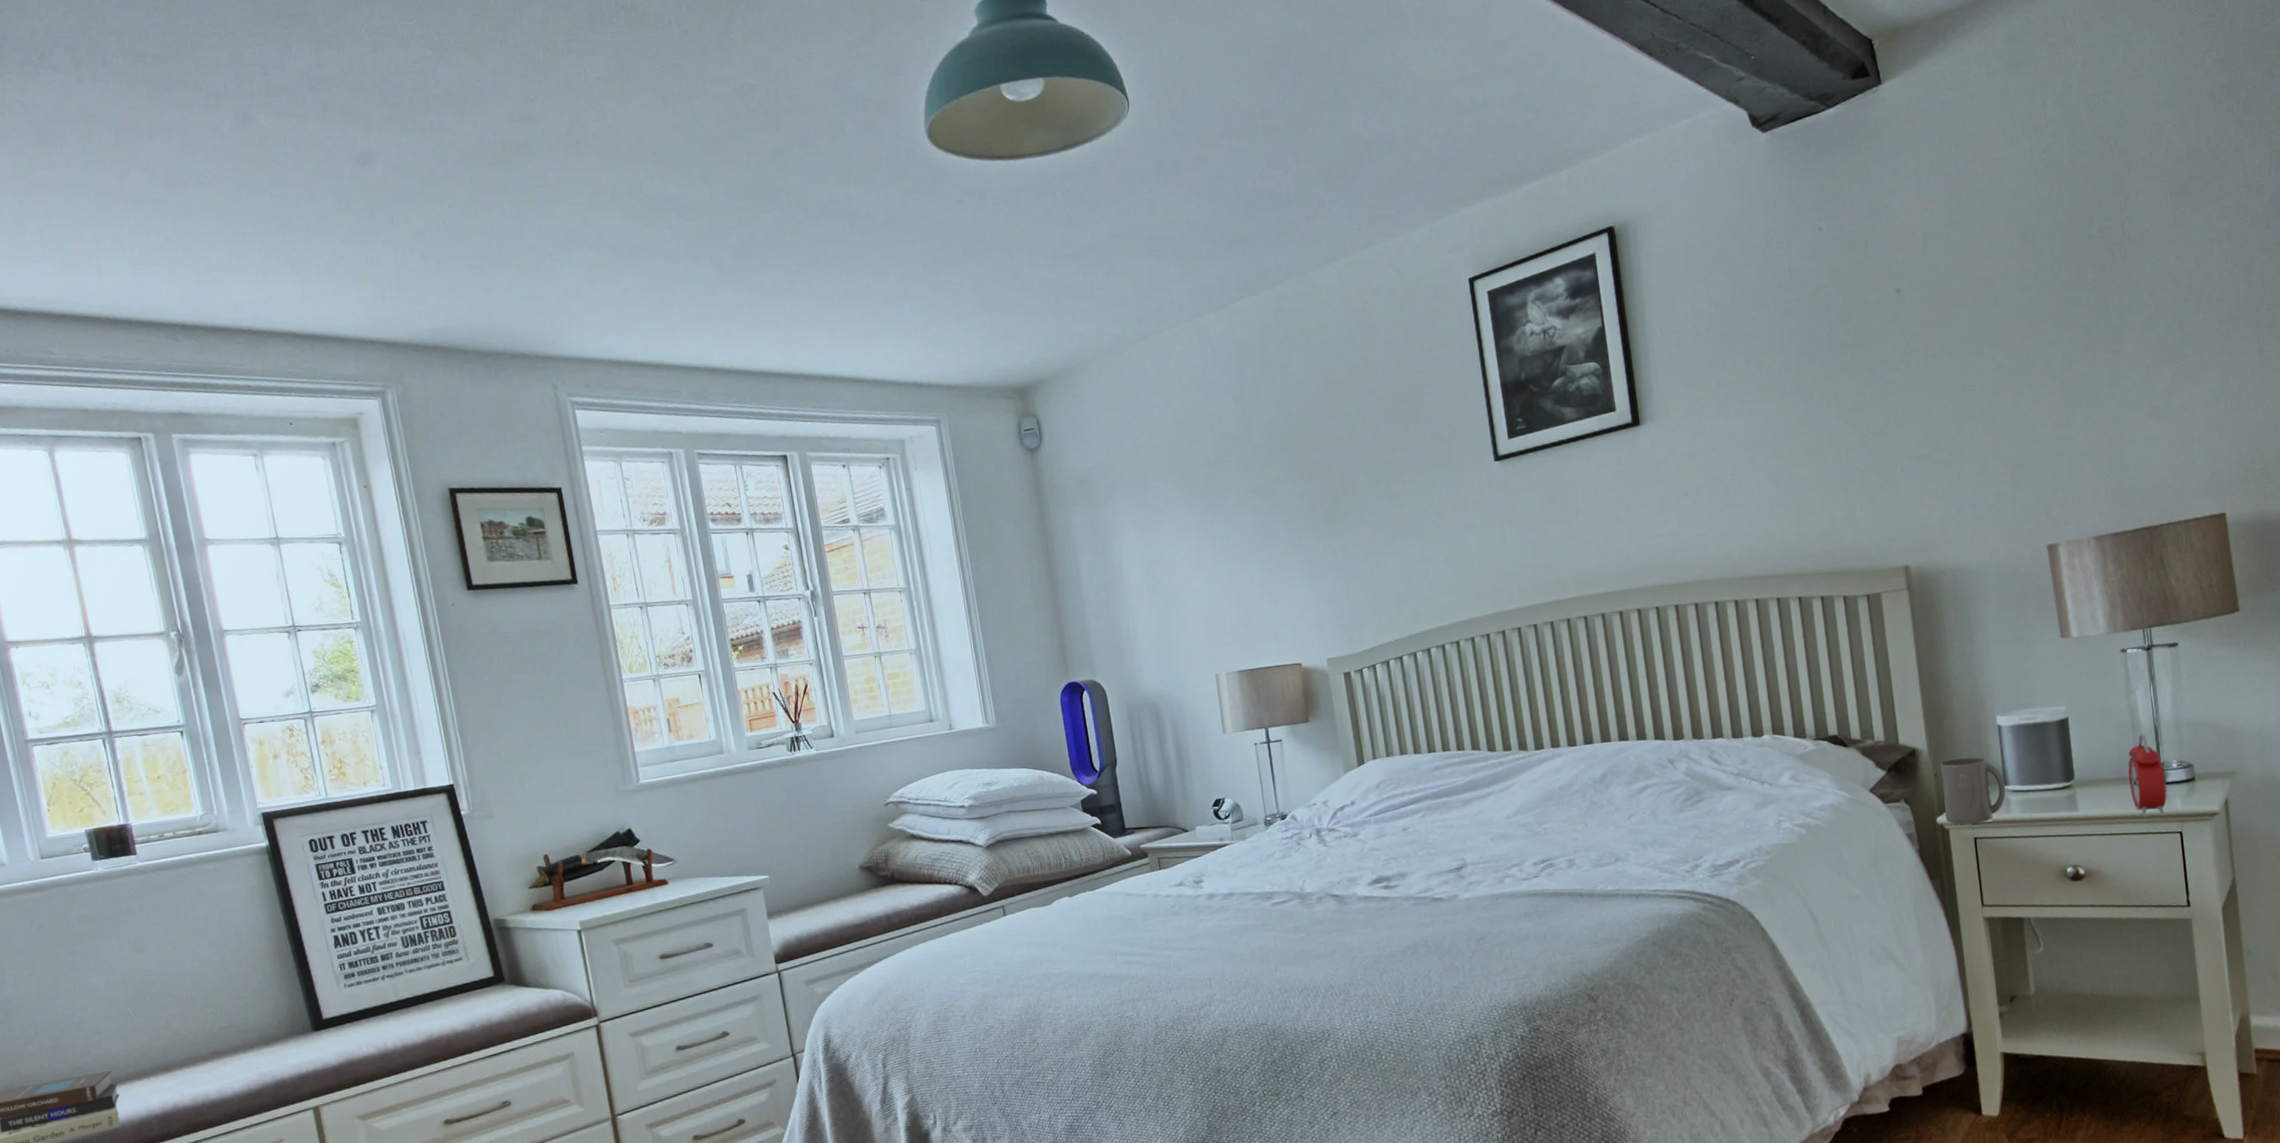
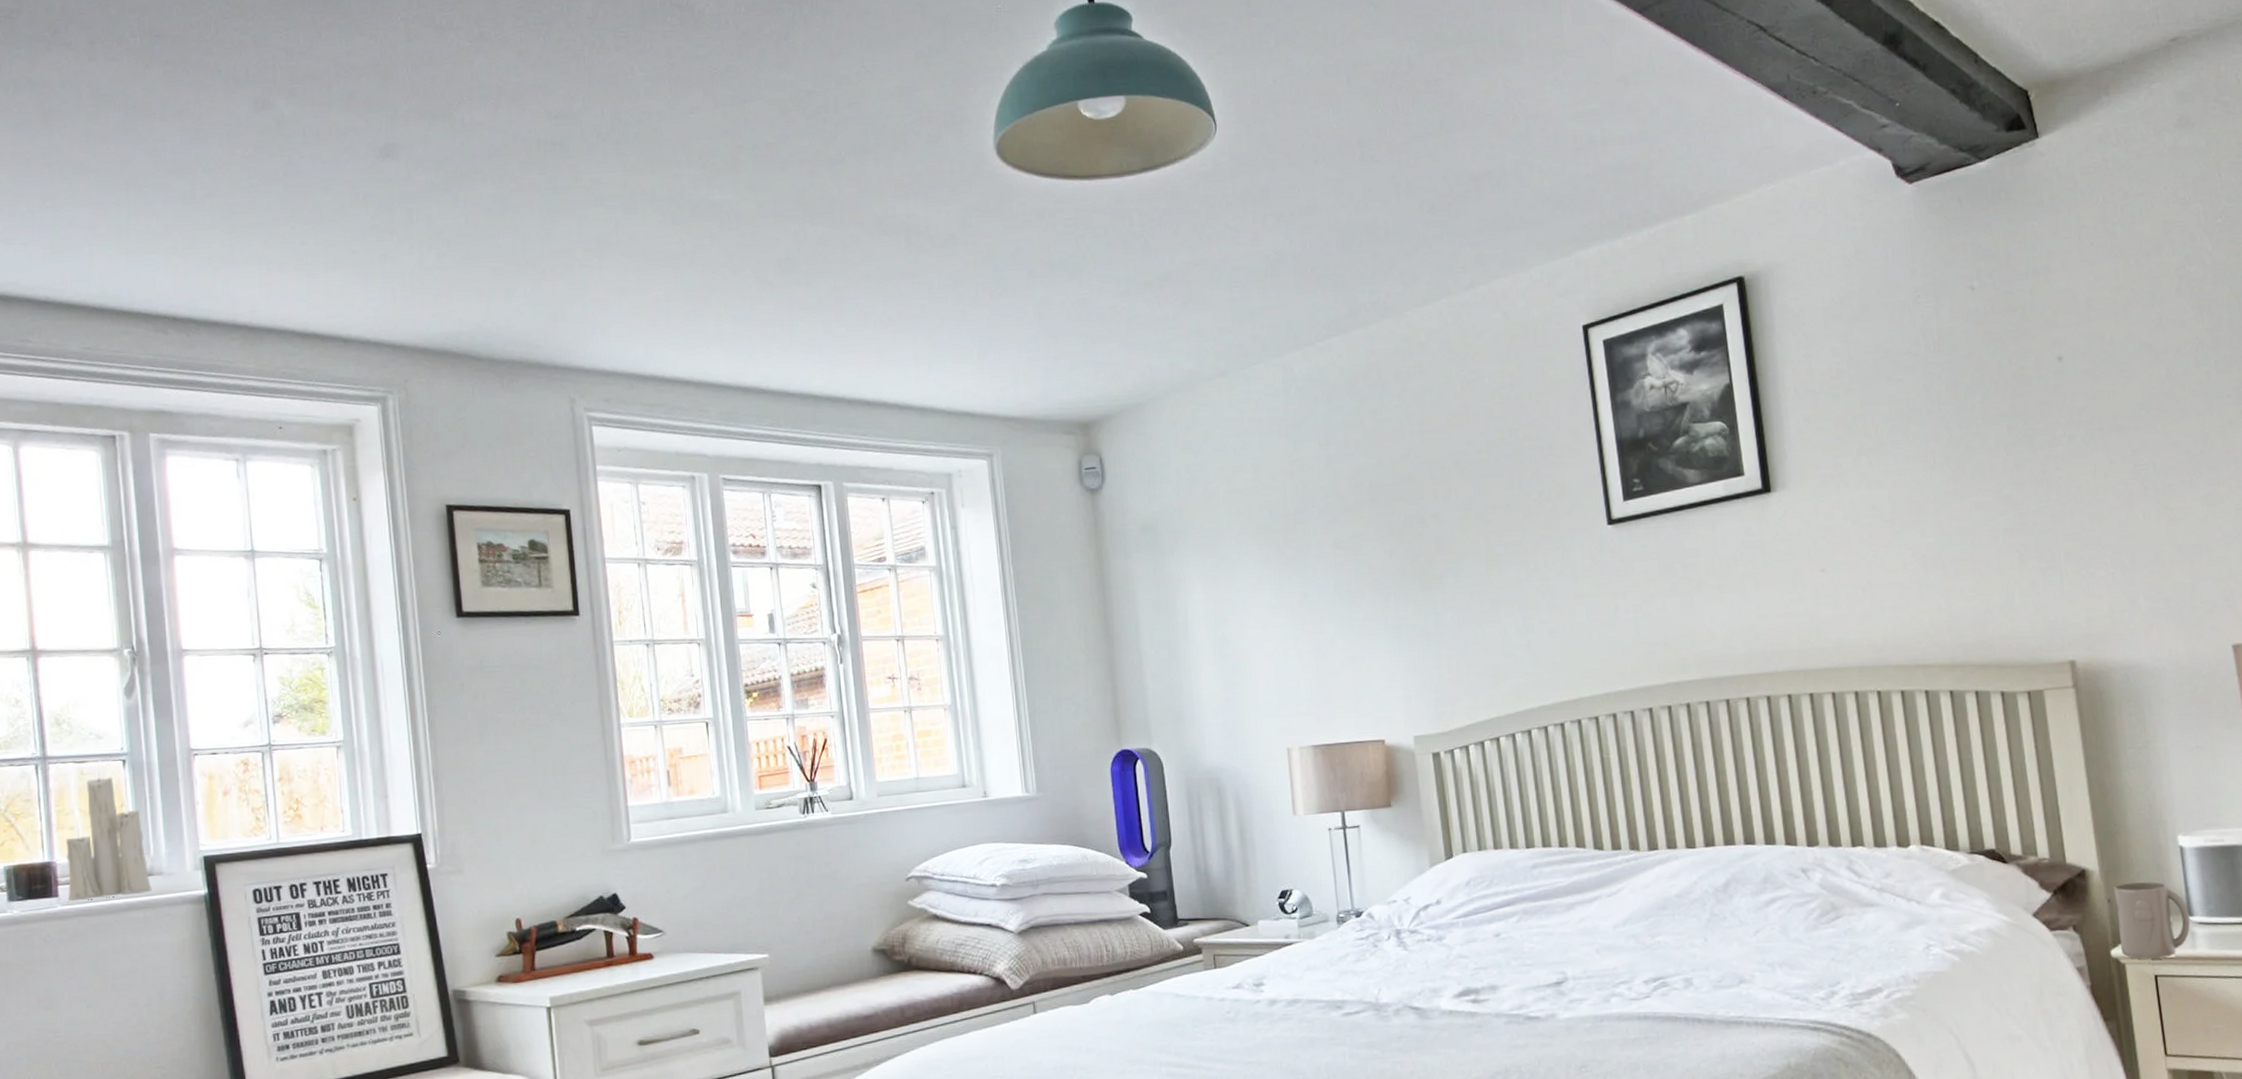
candle: none [138,733,219,858] -> present [66,761,152,902]

